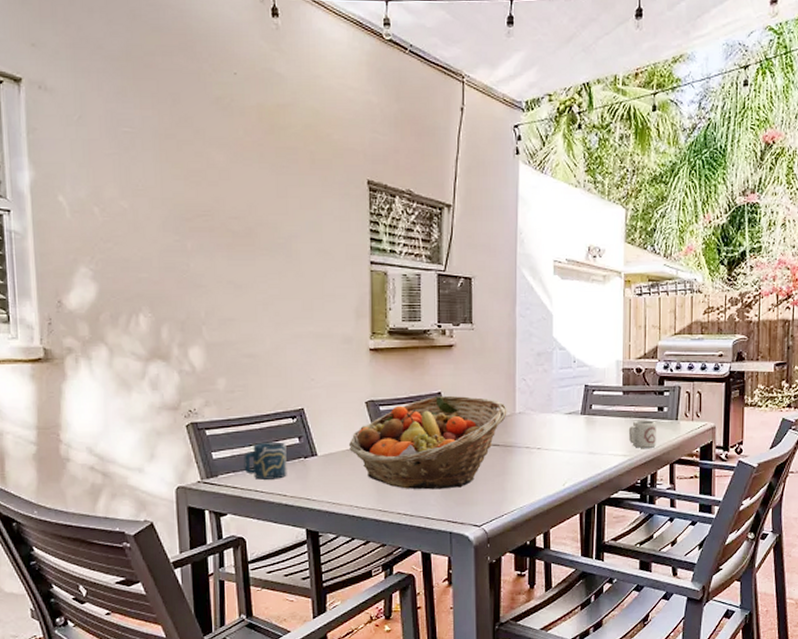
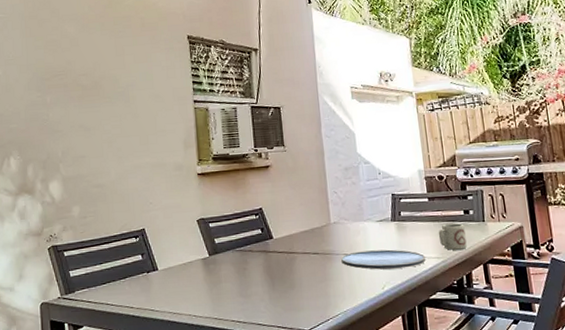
cup: present [244,441,287,480] -> none [96,259,133,294]
fruit basket: present [348,395,507,490] -> none [184,210,323,298]
plate: none [523,444,612,466] -> present [341,249,426,270]

